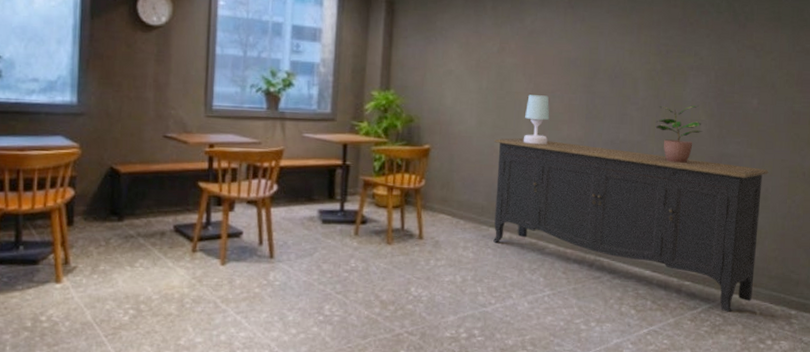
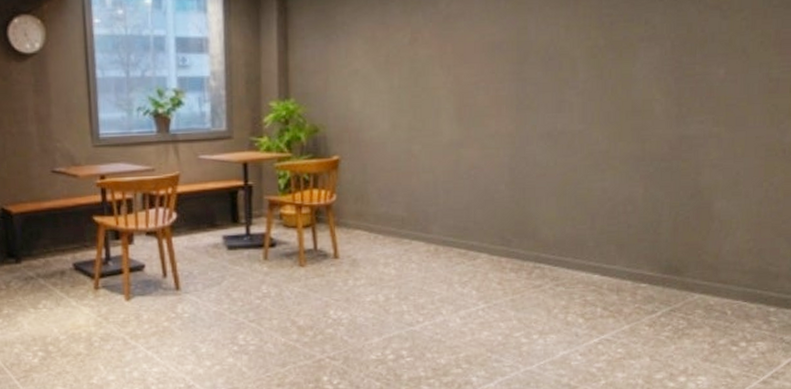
sideboard: present [493,138,769,312] -> none [411,139,740,314]
table lamp: present [524,95,550,144] -> none [445,88,474,144]
potted plant: present [655,105,703,163] -> none [600,83,657,151]

